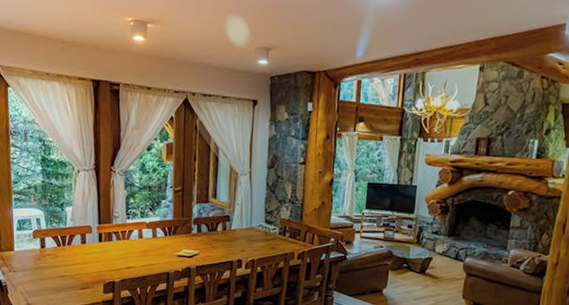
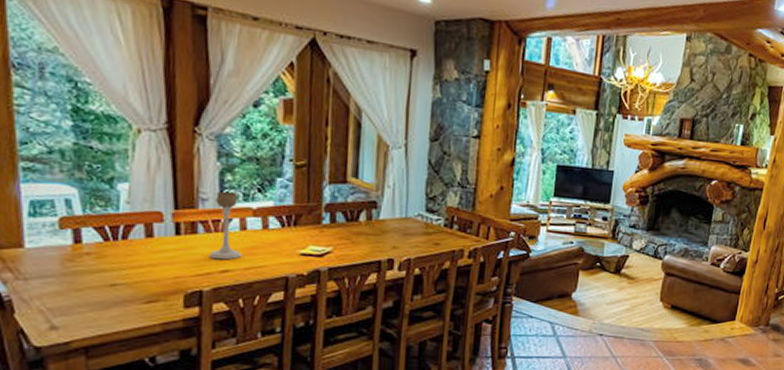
candle holder: none [119,210,140,260] -> present [208,191,243,260]

